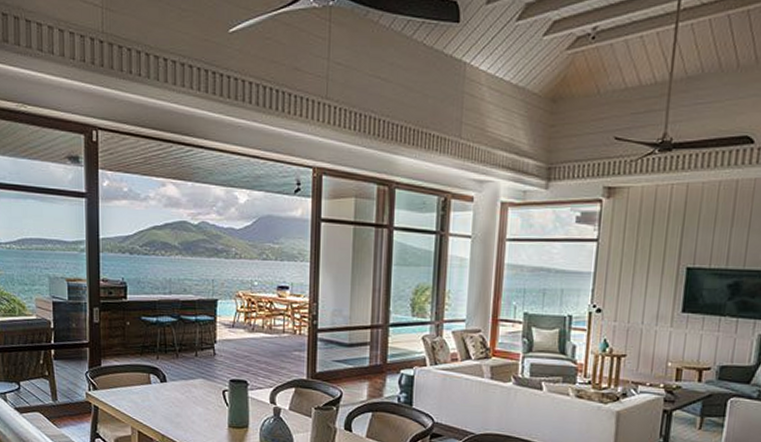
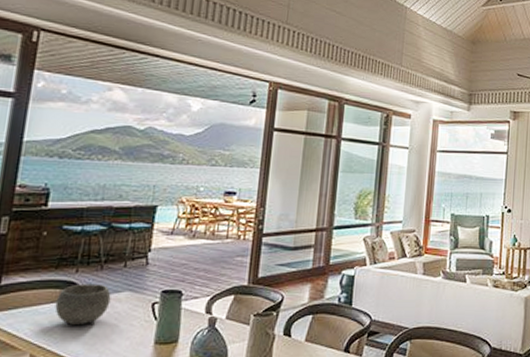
bowl: none [144,369,188,406] -> present [55,283,111,326]

